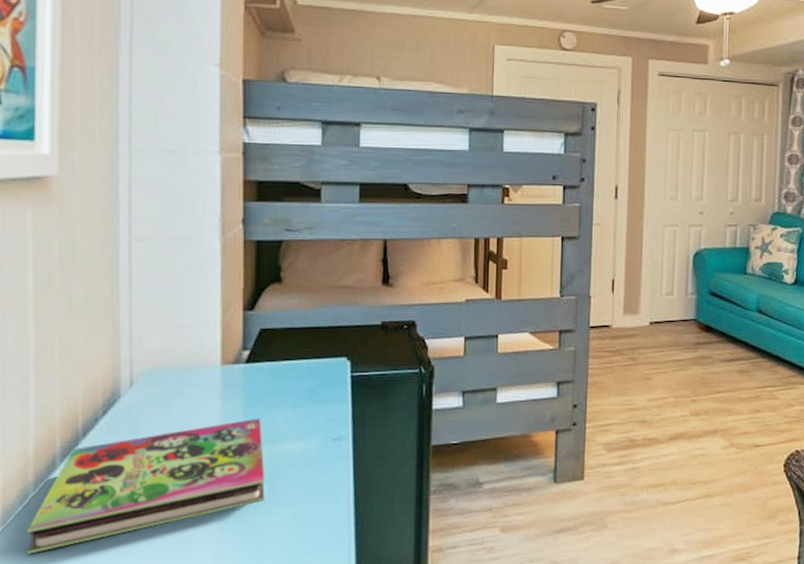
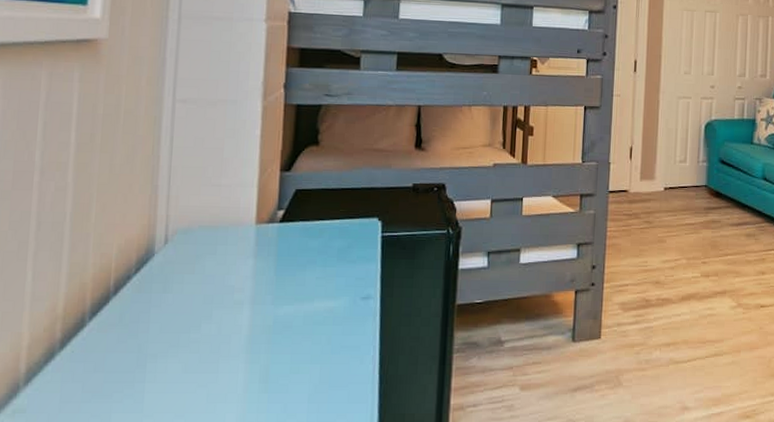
book: present [26,418,265,554] -> none [48,276,293,413]

